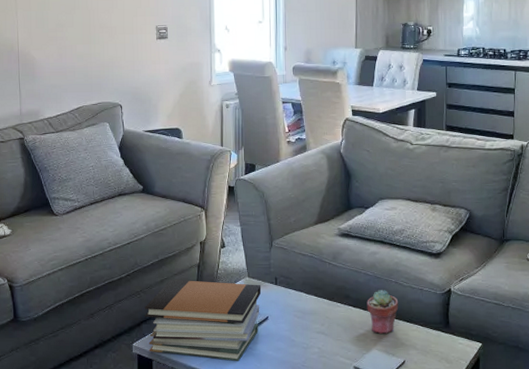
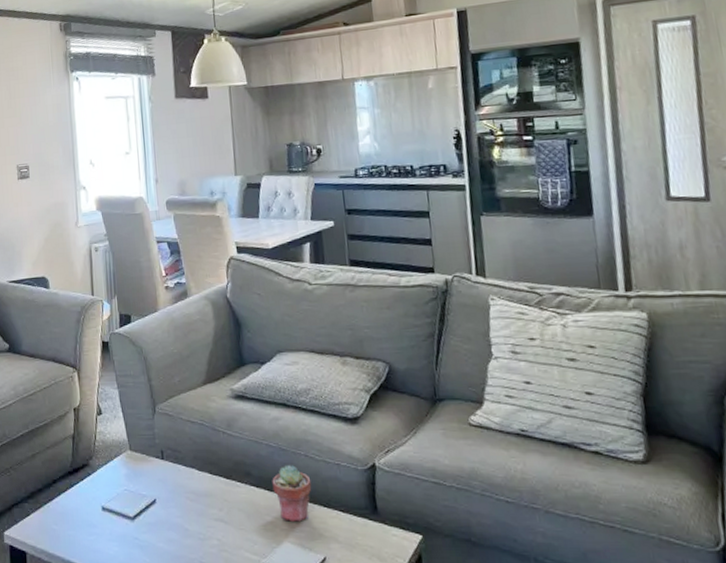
book stack: present [144,279,262,362] -> none [15,453,146,556]

